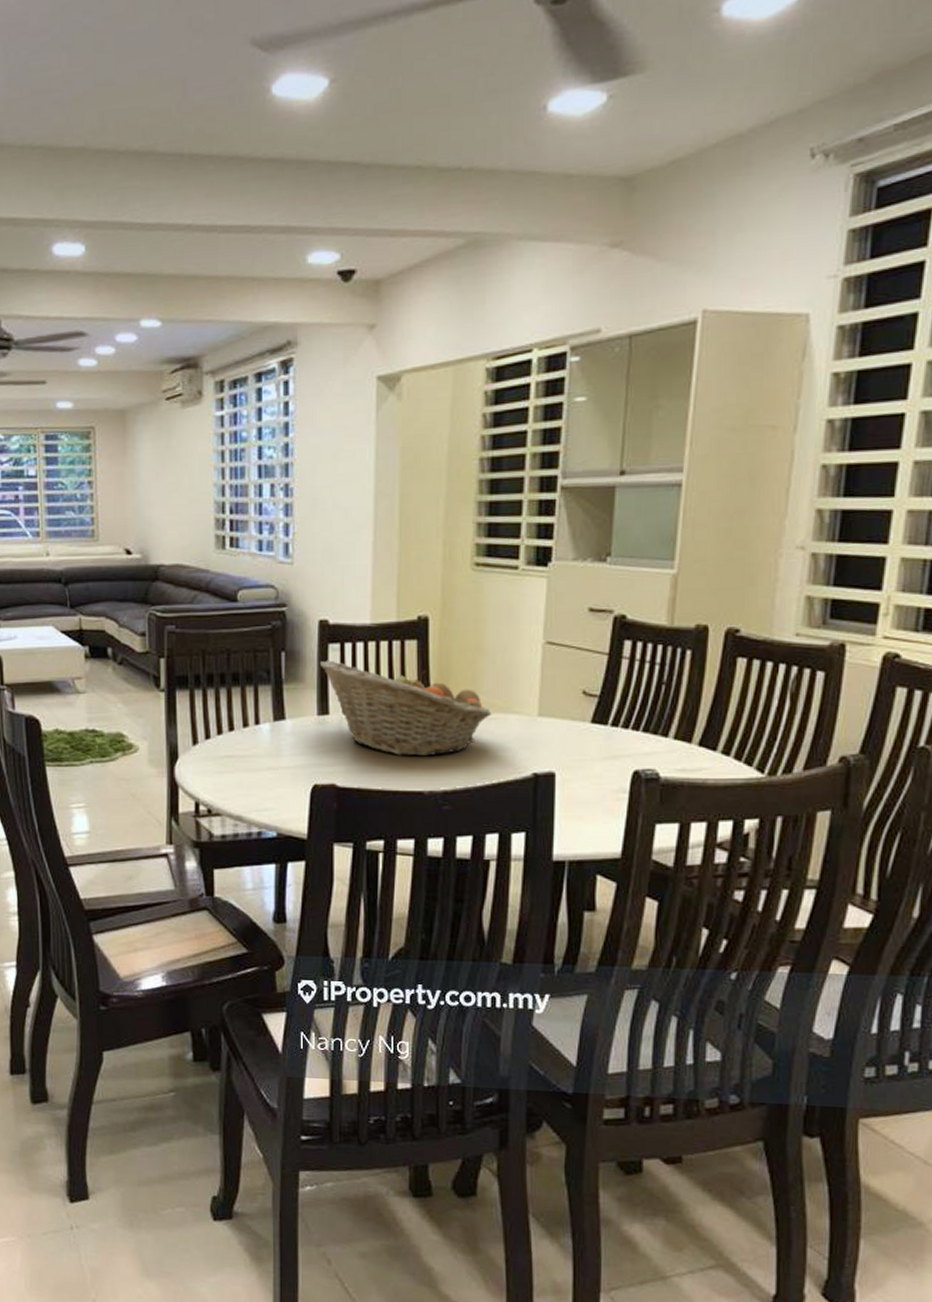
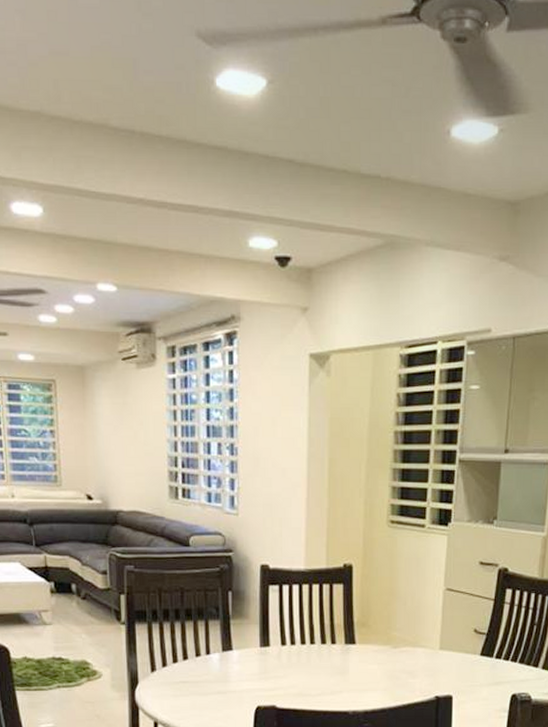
fruit basket: present [319,660,492,757] -> none [261,599,403,683]

